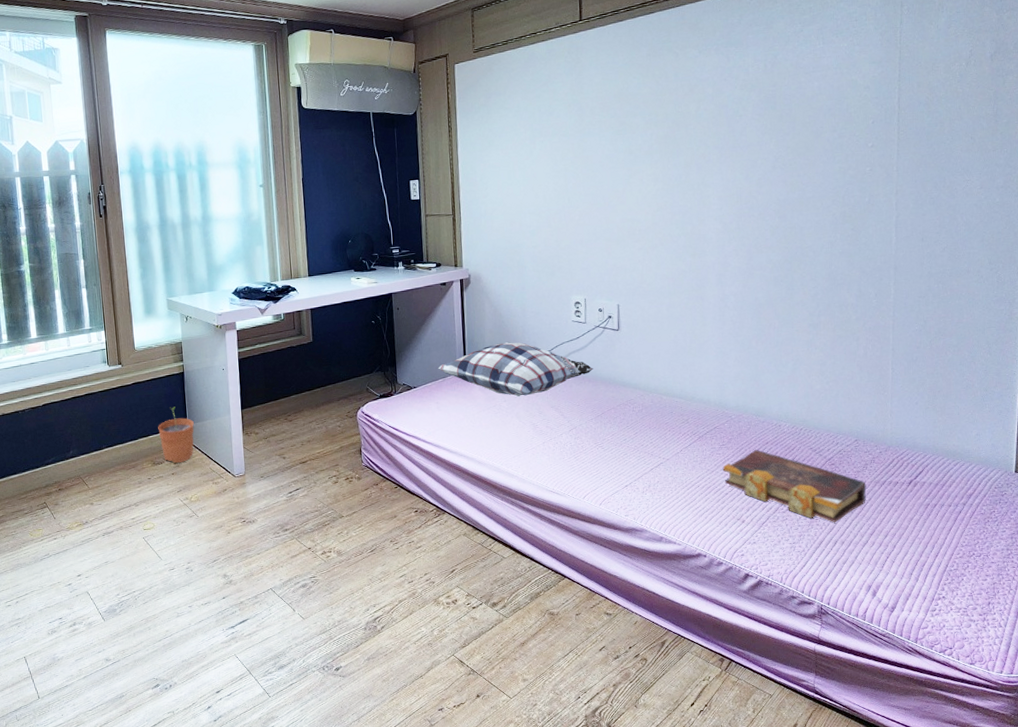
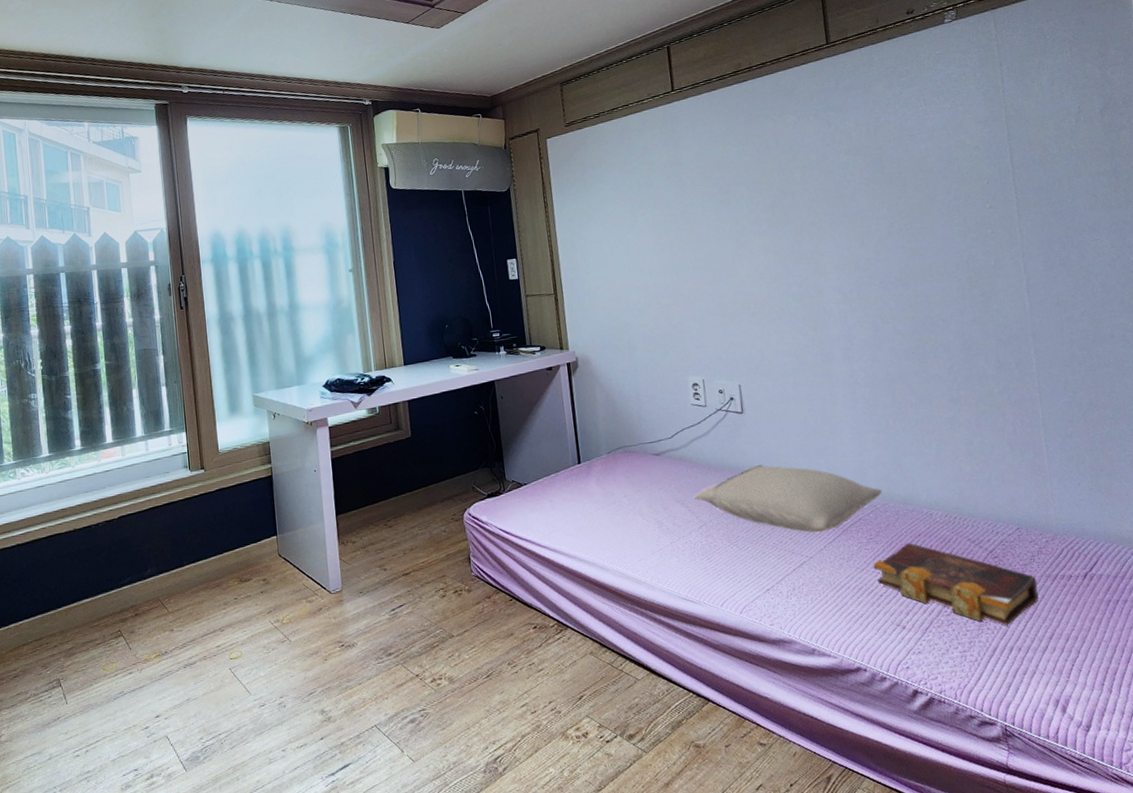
plant pot: present [158,406,195,463] -> none [245,515,285,579]
cushion: present [438,341,593,397] -> none [549,429,719,491]
pillow: none [567,376,738,439] -> present [693,464,882,533]

